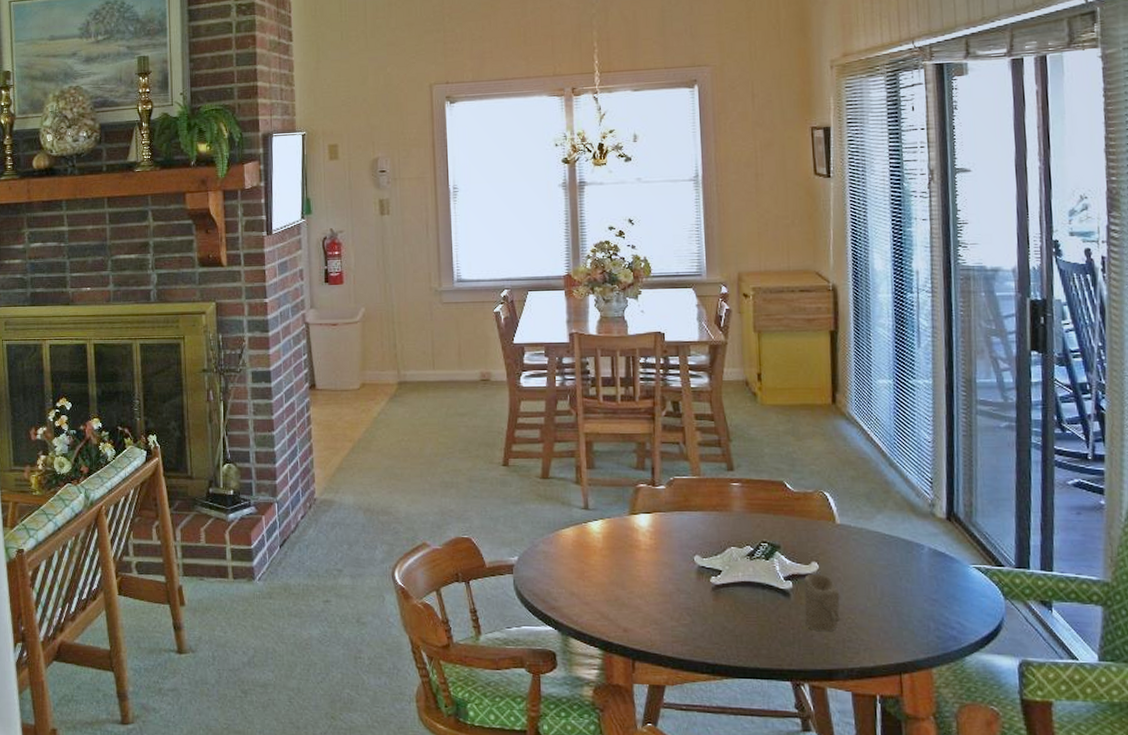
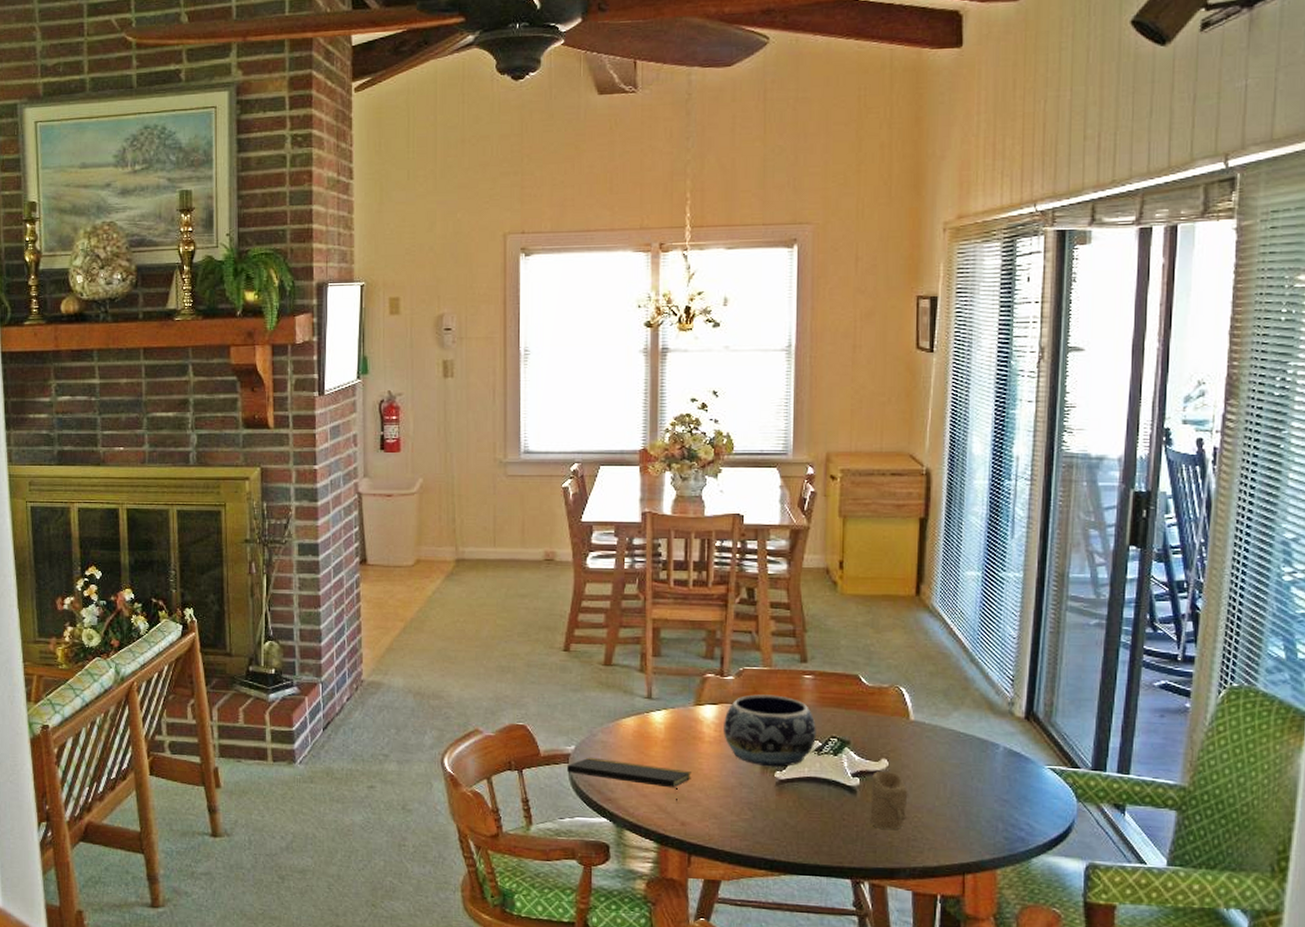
notepad: none [511,567,631,610] -> present [566,757,691,803]
decorative bowl: none [658,502,748,572] -> present [724,694,816,766]

